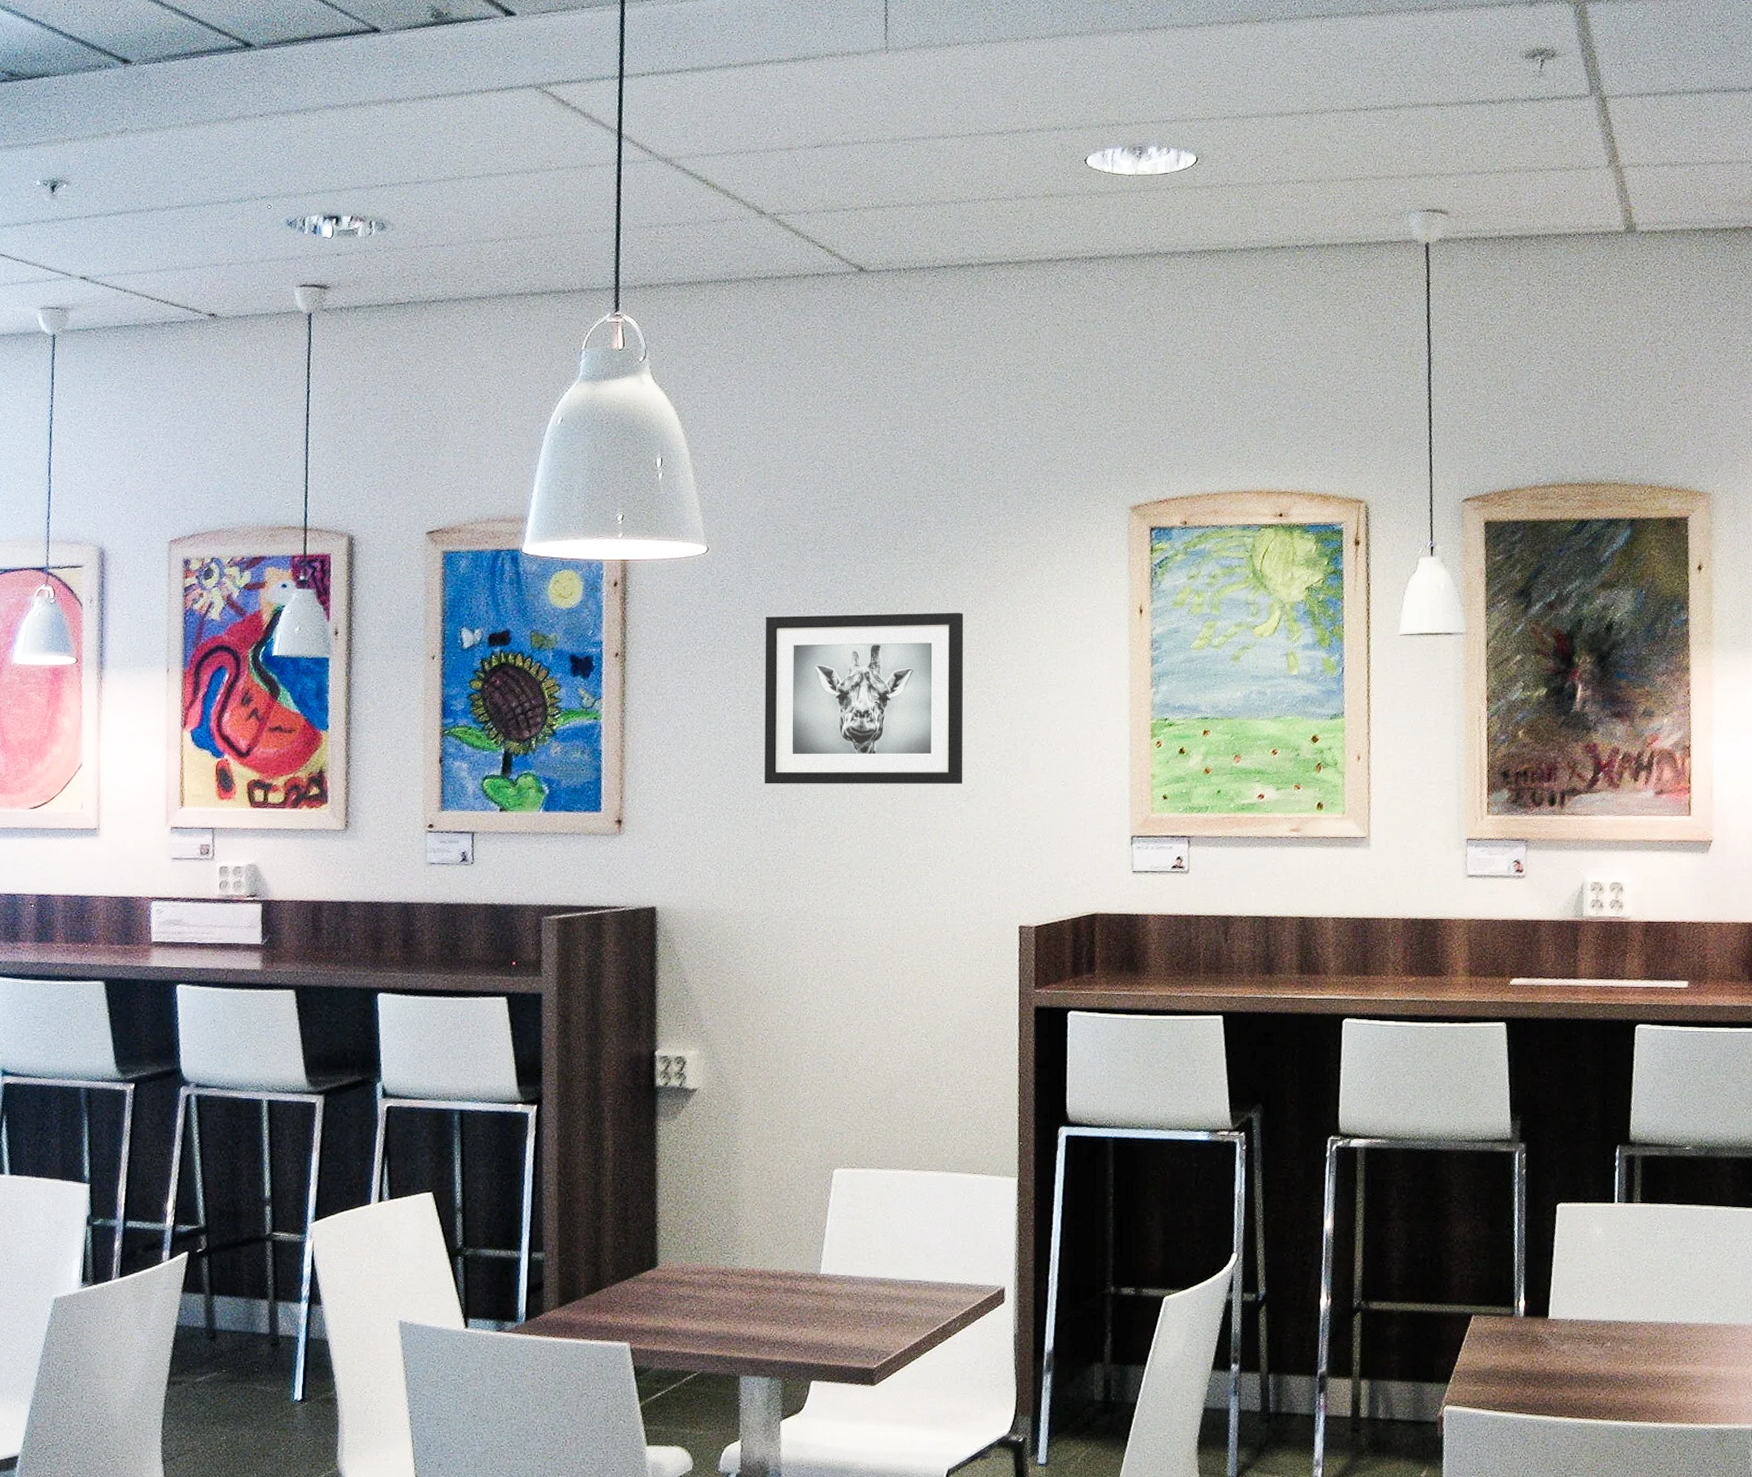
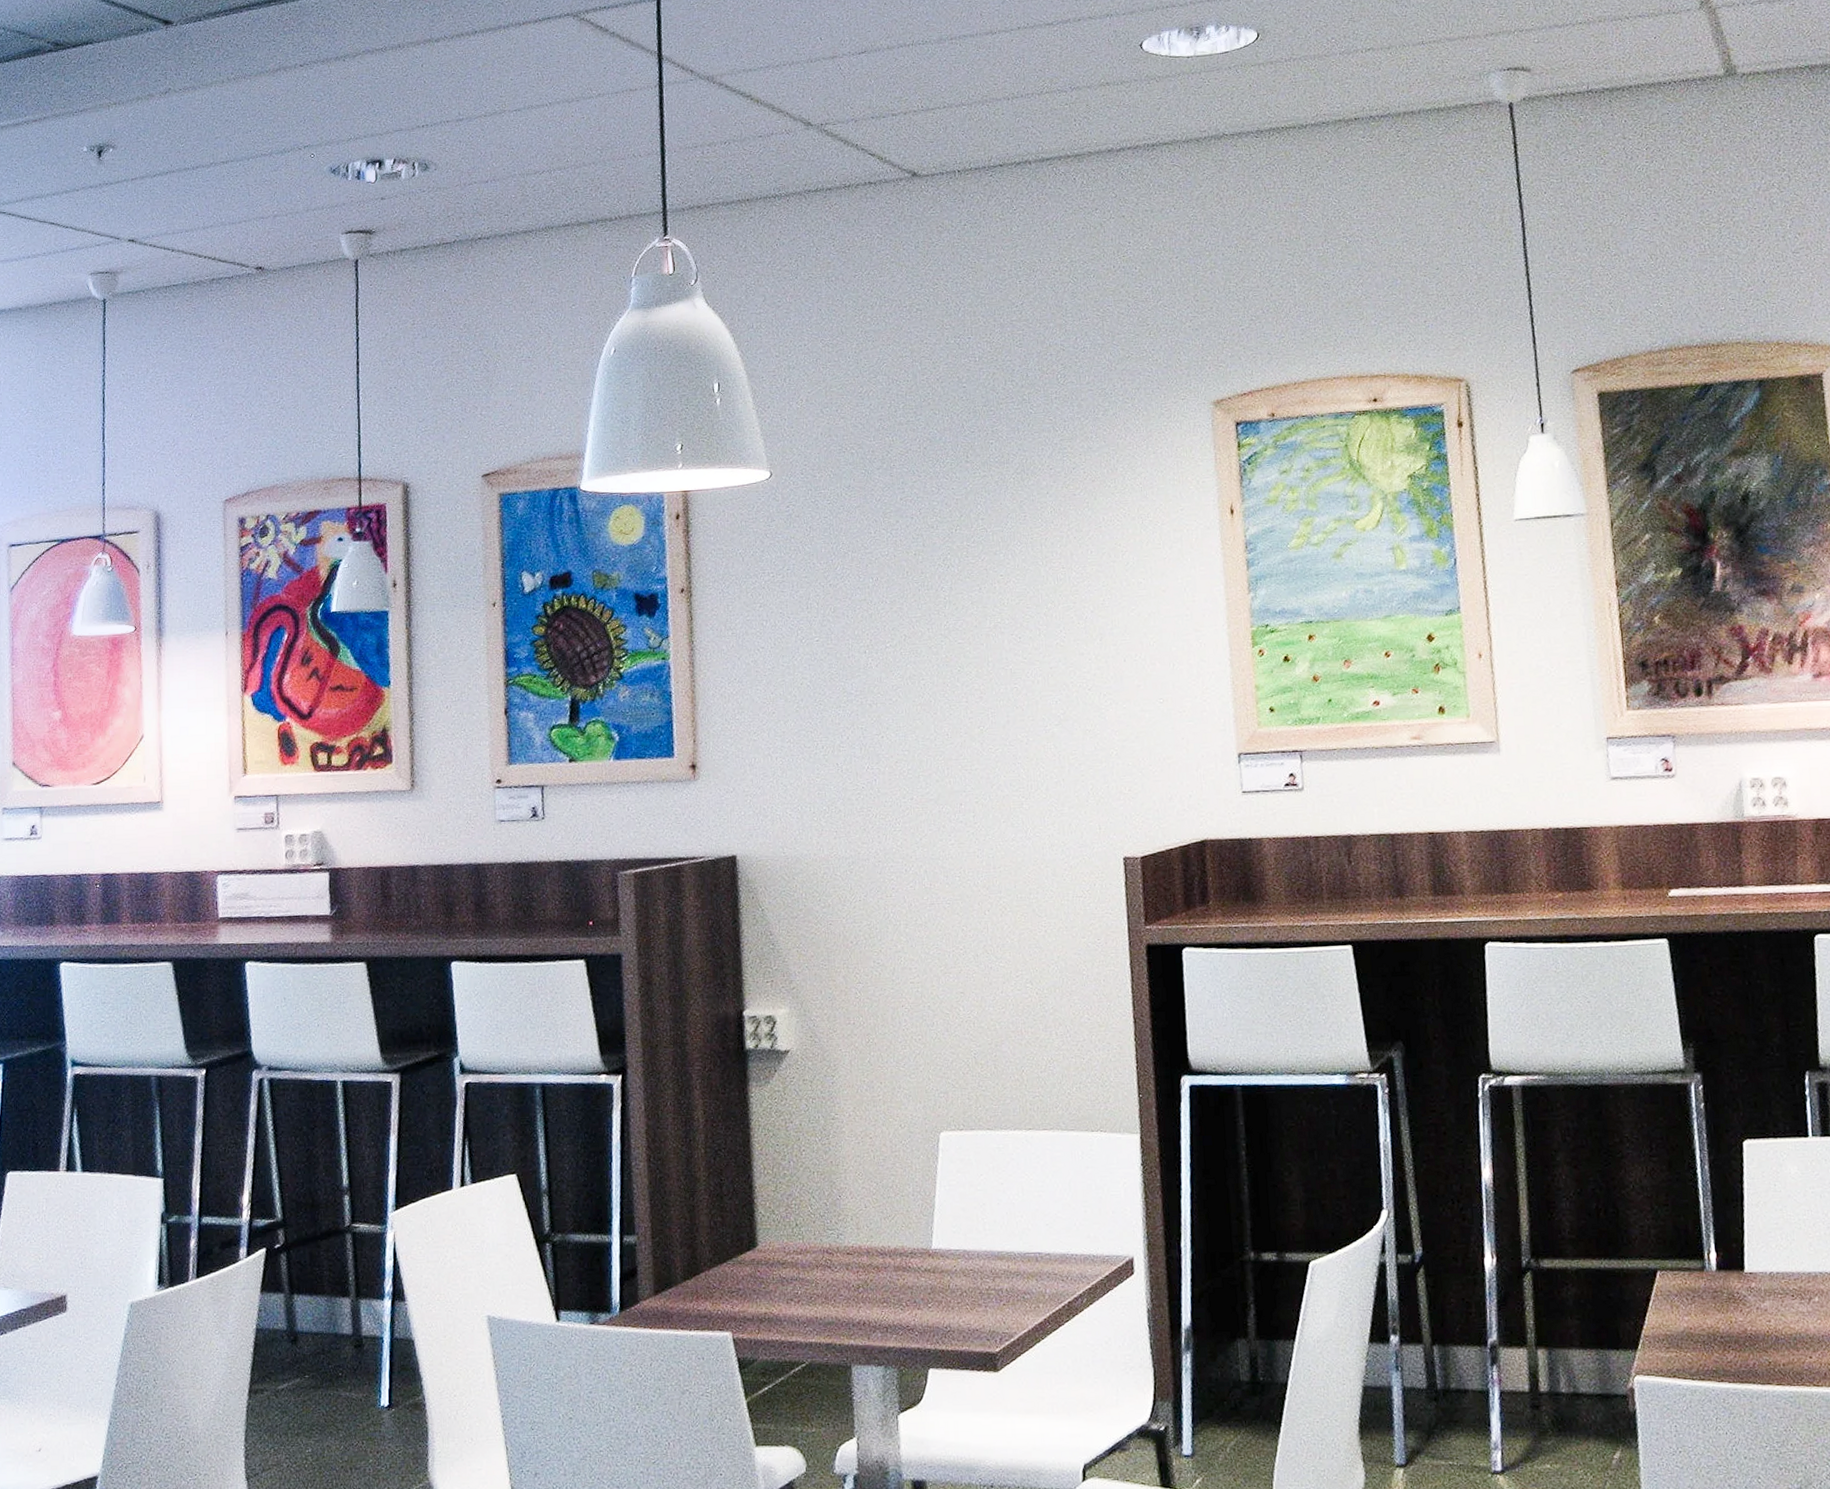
wall art: present [765,612,964,784] -> none [835,524,1054,719]

